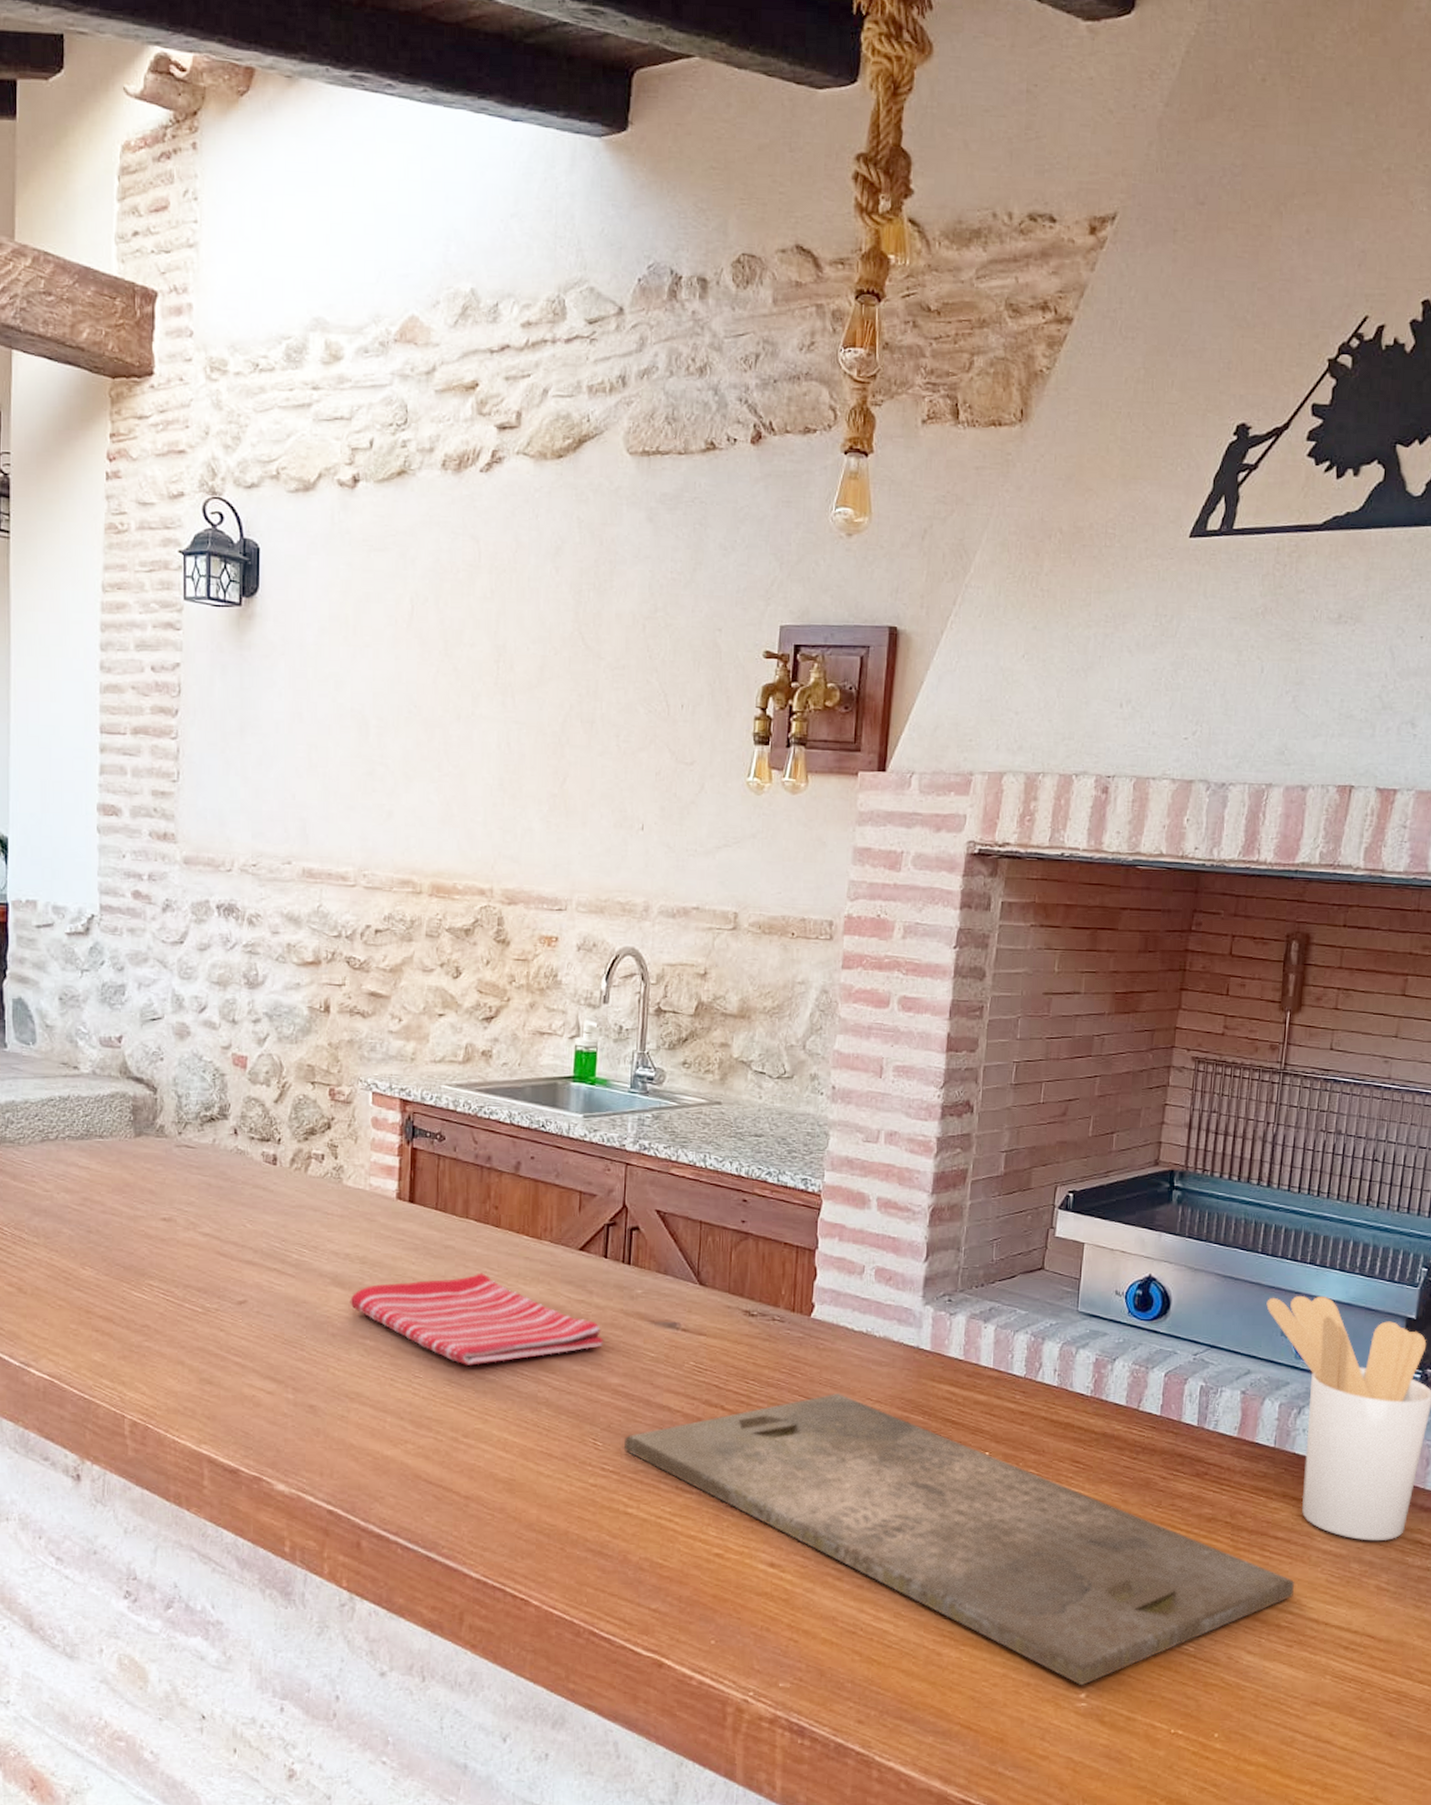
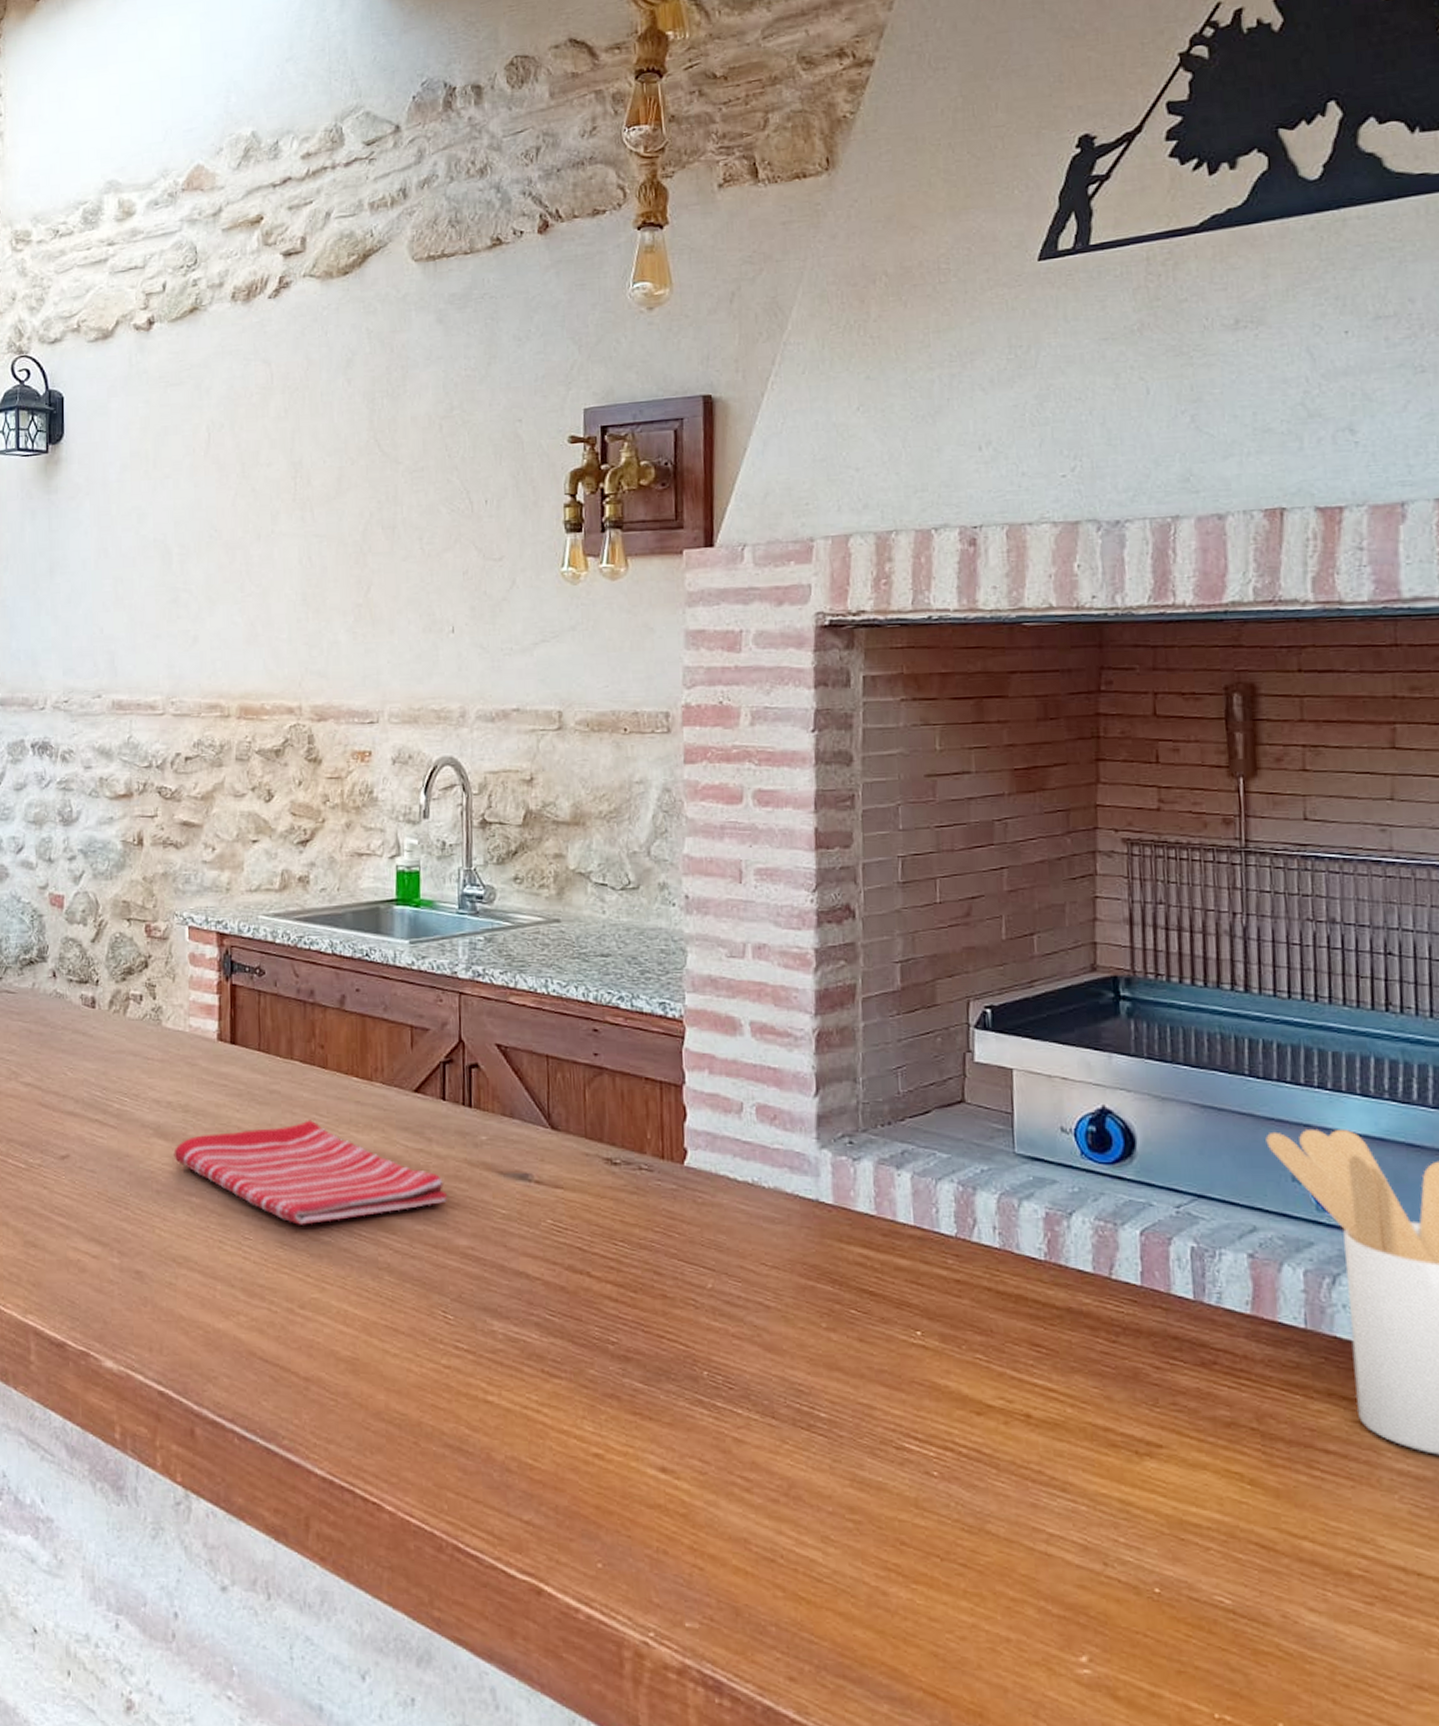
cutting board: present [624,1392,1295,1686] -> none [479,1256,1364,1646]

